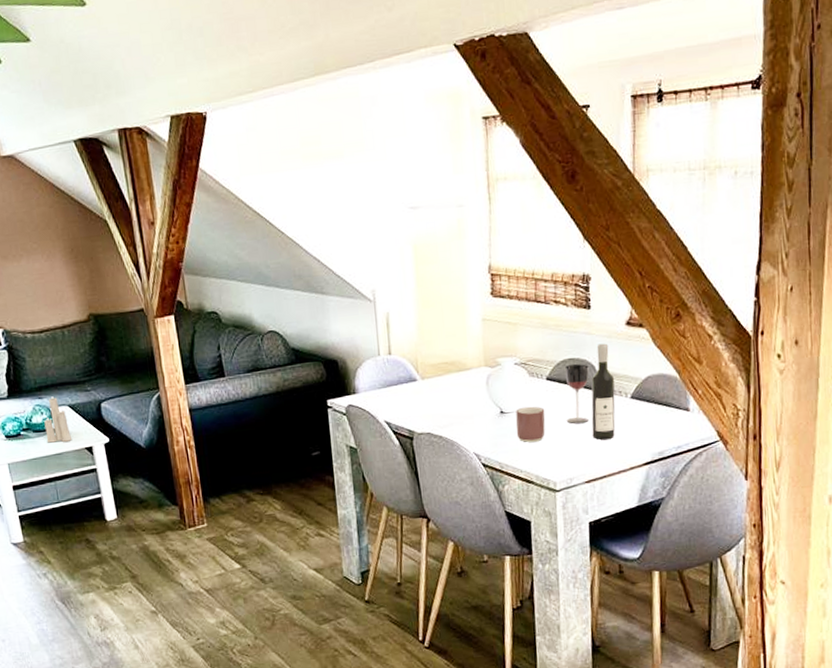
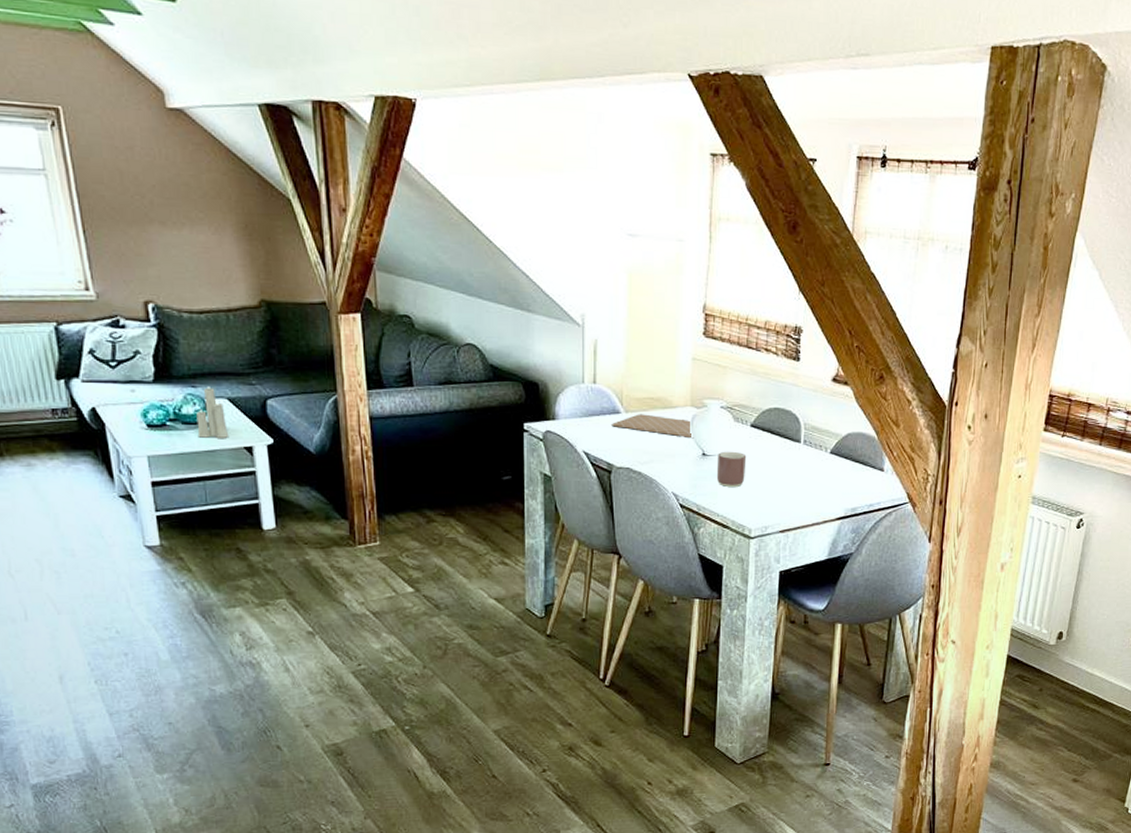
placemat: none [410,378,491,398] -> present [612,414,694,439]
wineglass: present [564,364,589,424] -> none [767,414,793,474]
bottle: present [591,343,616,440] -> none [790,396,817,491]

